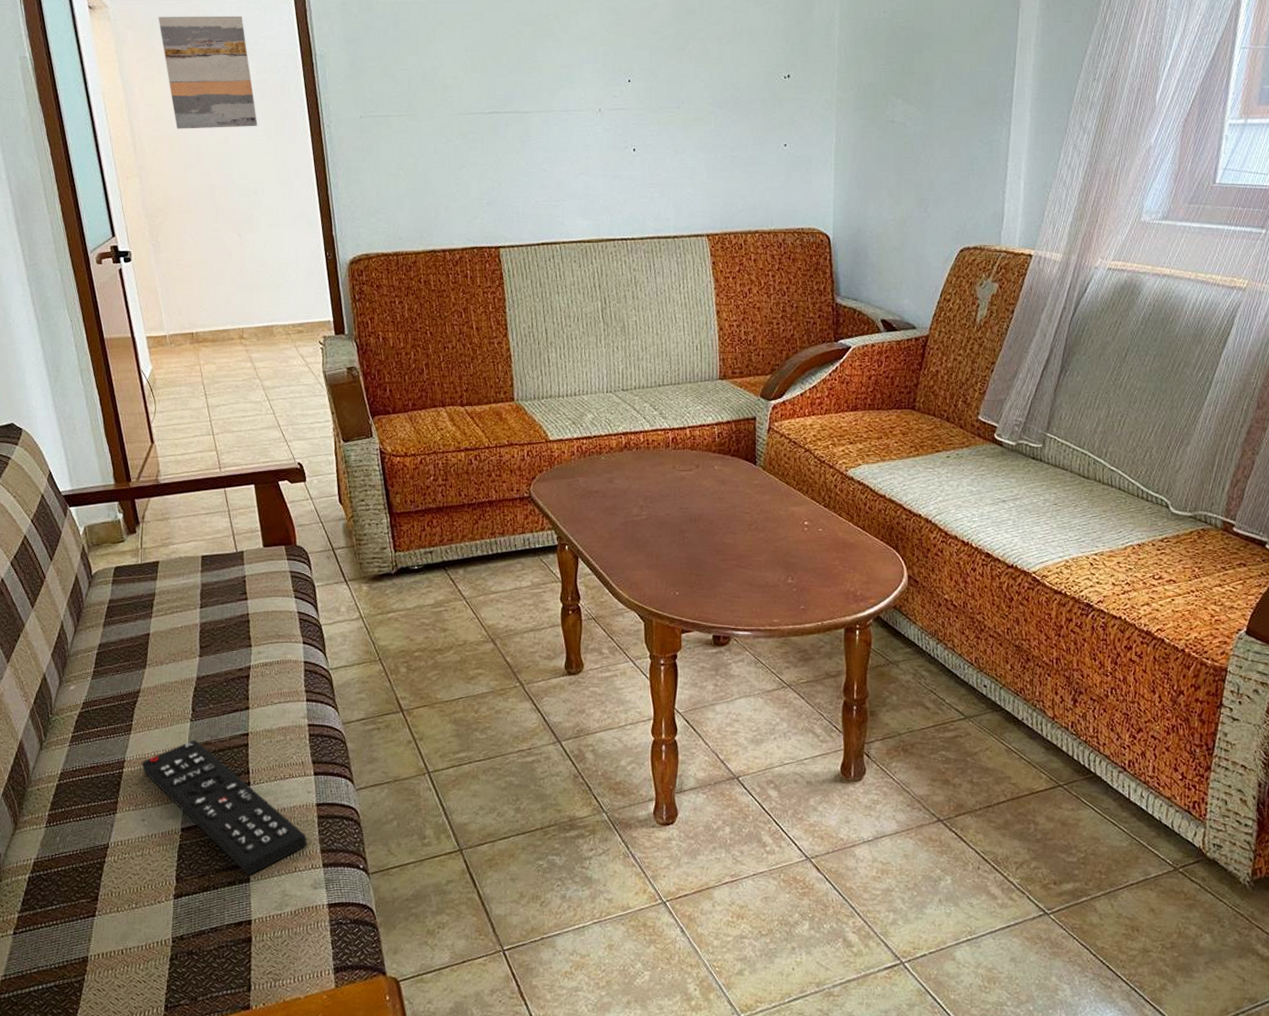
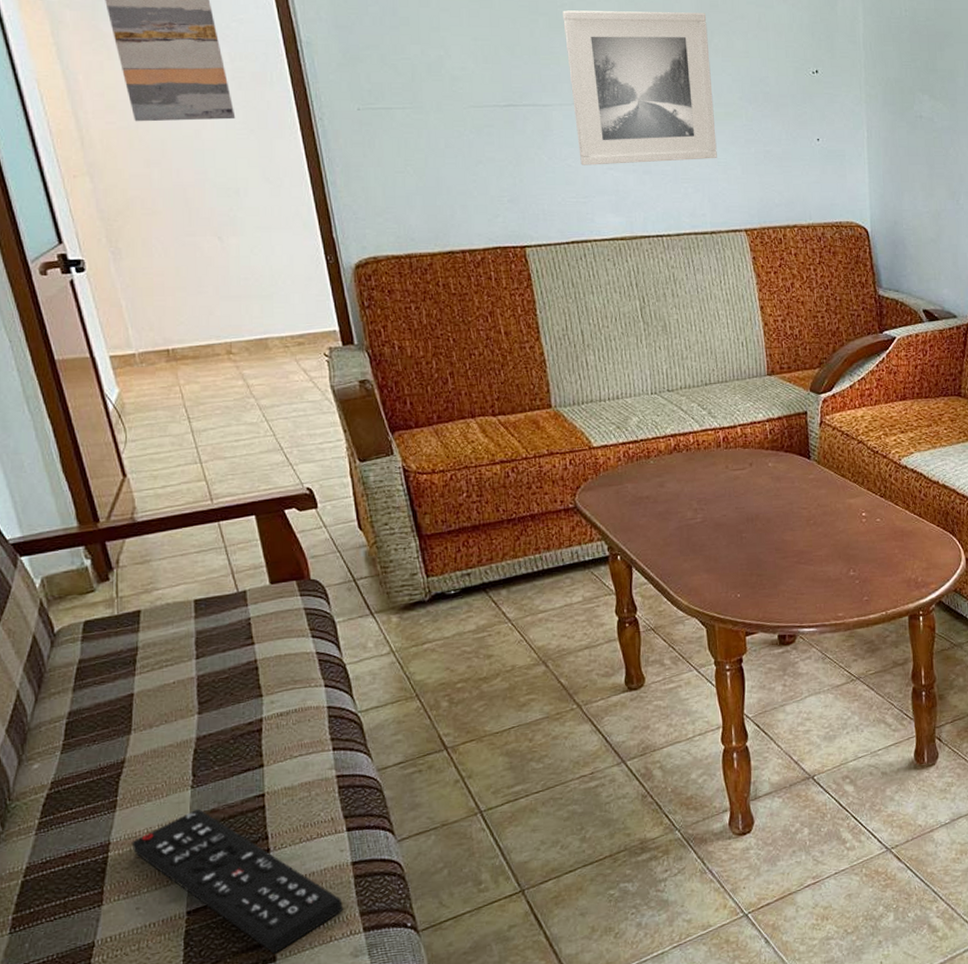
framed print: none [547,19,685,170] -> present [563,10,717,165]

